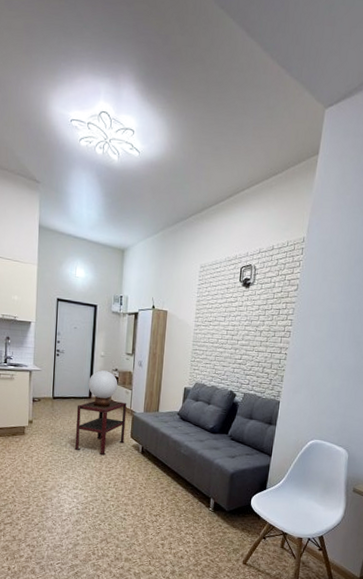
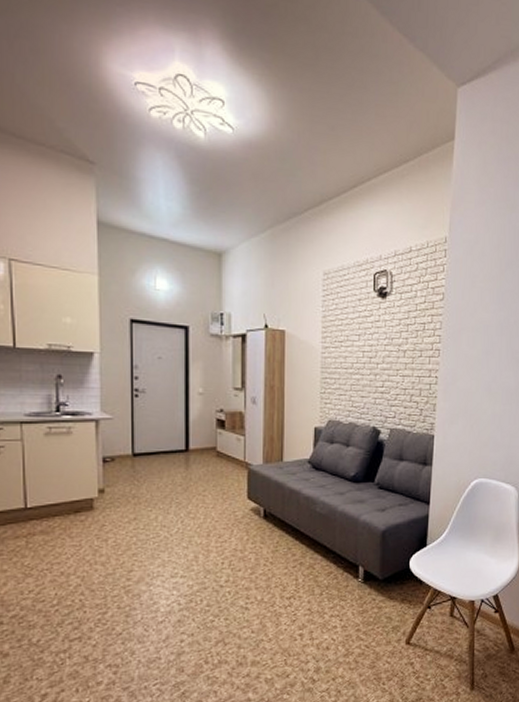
side table: present [74,400,127,455] -> none [169,451,239,527]
table lamp: present [88,370,118,408] -> none [183,413,225,462]

